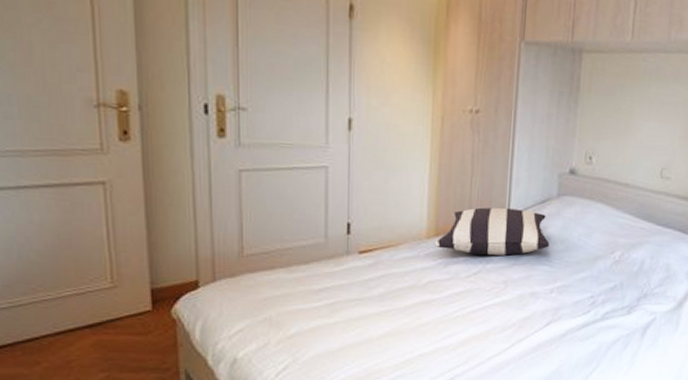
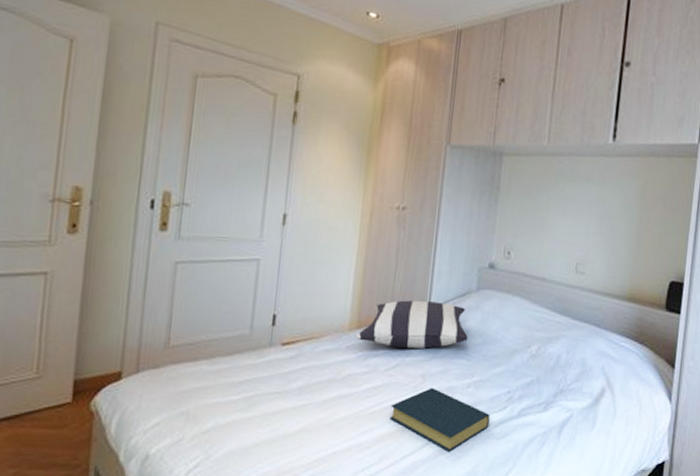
hardback book: none [473,293,574,353] -> present [390,388,490,452]

